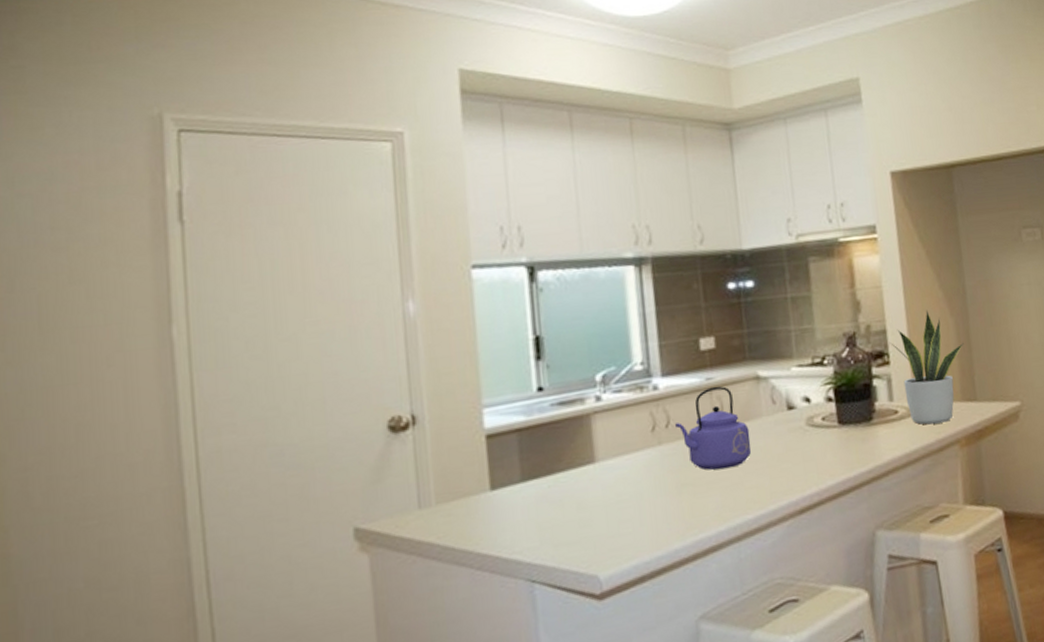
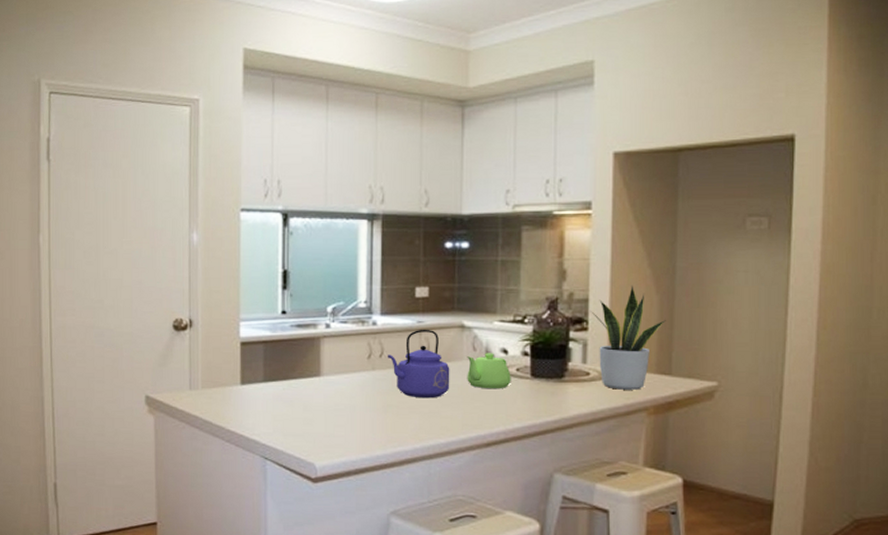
teapot: none [766,403,818,447] -> present [467,353,511,389]

